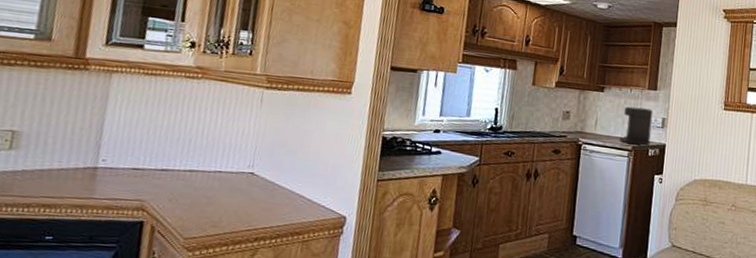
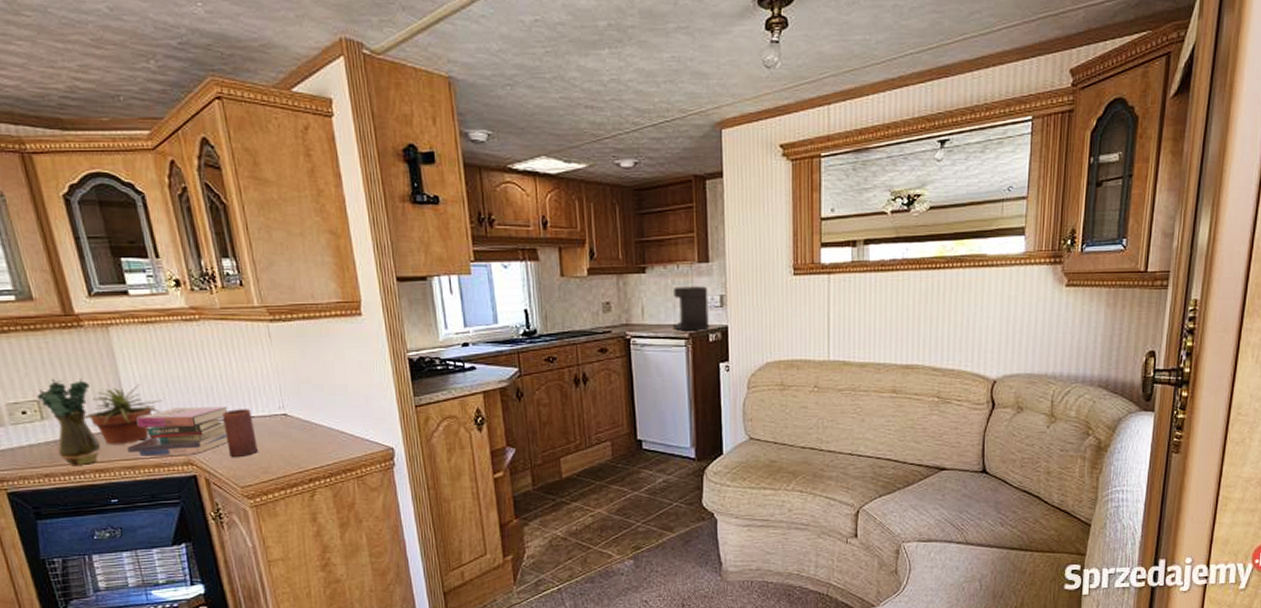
vase: none [11,112,72,199] -> present [36,378,101,467]
potted plant: none [53,127,138,184] -> present [84,384,162,446]
books: none [83,154,200,201] -> present [127,407,228,456]
candle: none [184,162,221,209] -> present [222,409,258,457]

